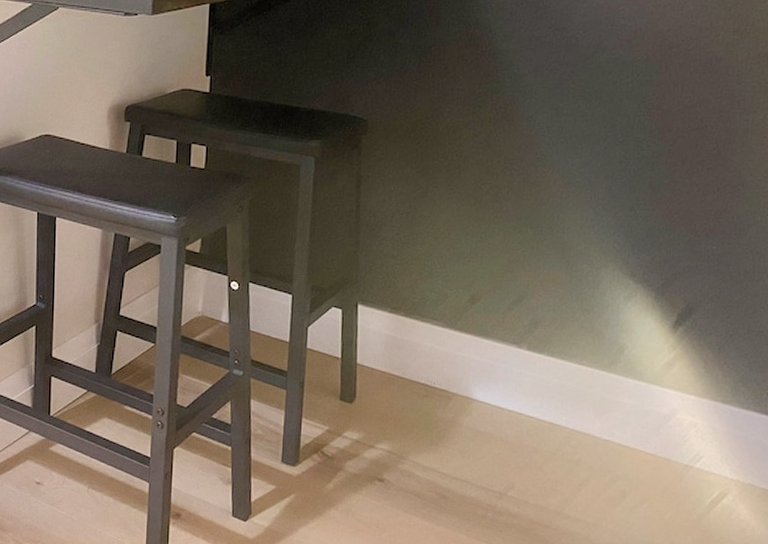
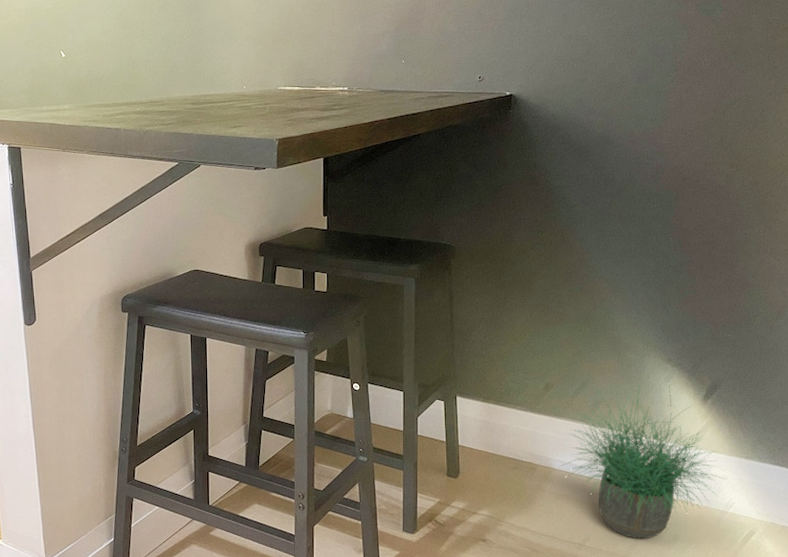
potted plant: none [484,299,695,493] -> present [561,381,726,539]

